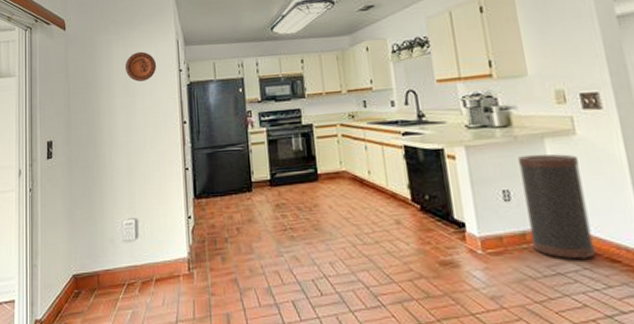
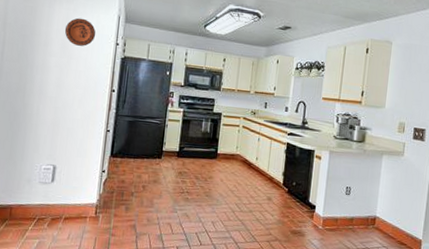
trash can: present [518,154,596,259] -> none [355,164,400,241]

